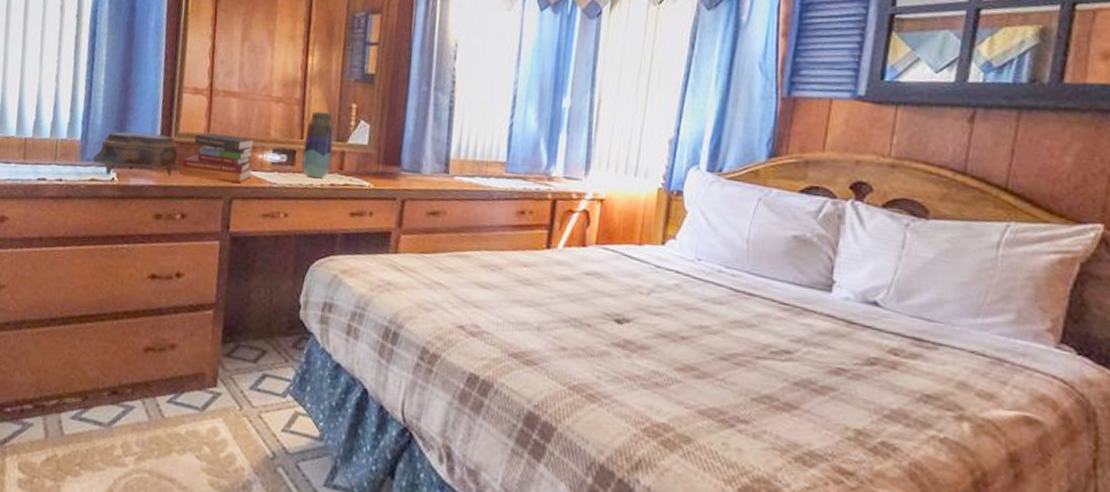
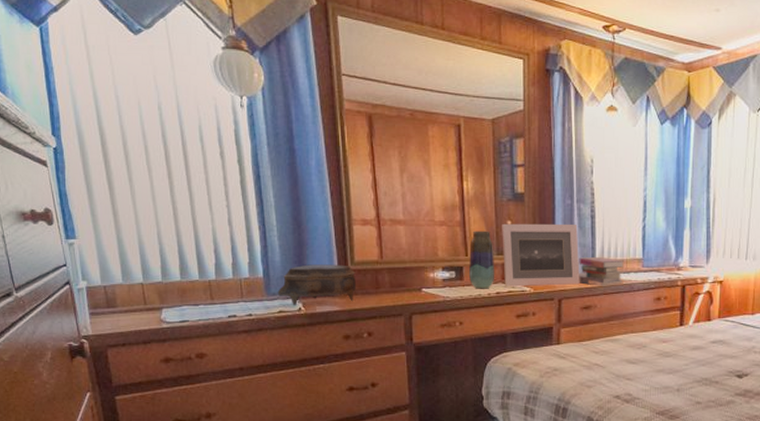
books: present [180,133,254,183] -> none [362,259,426,300]
picture frame: none [340,106,433,185] -> present [502,223,580,287]
books: none [427,153,484,192] -> present [579,256,624,287]

